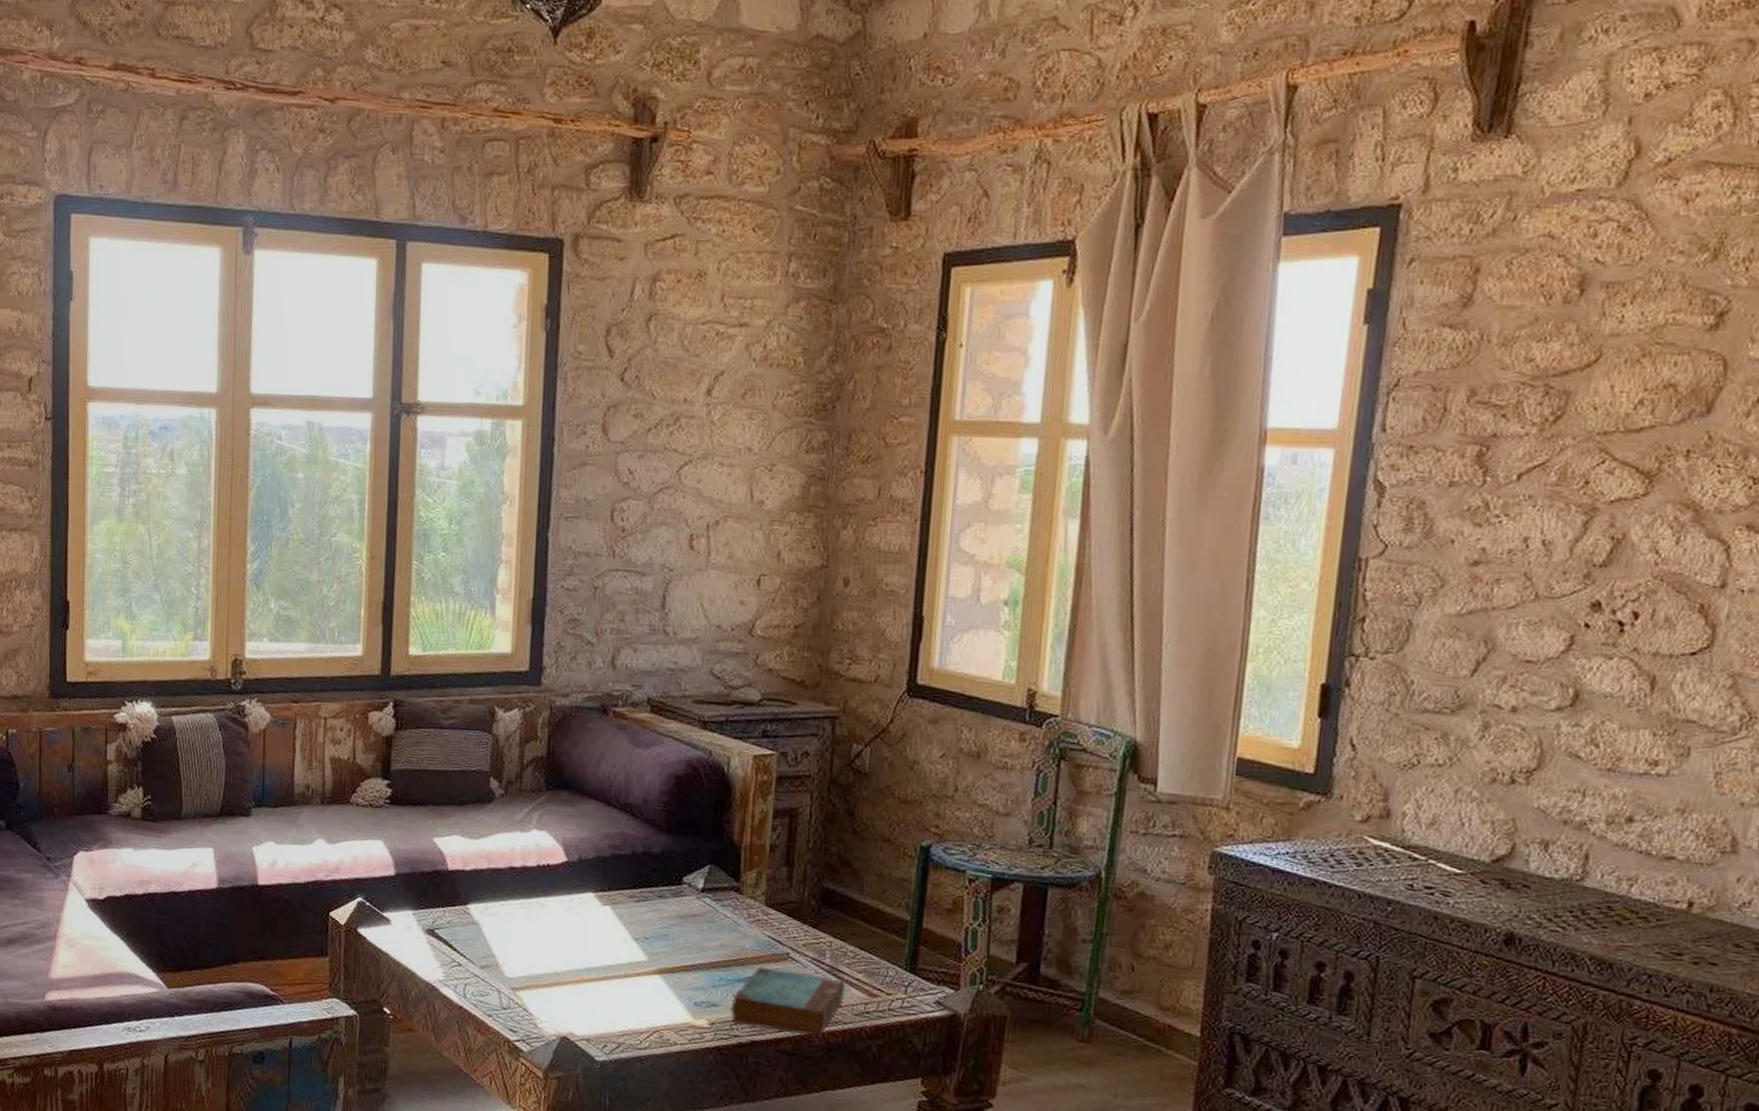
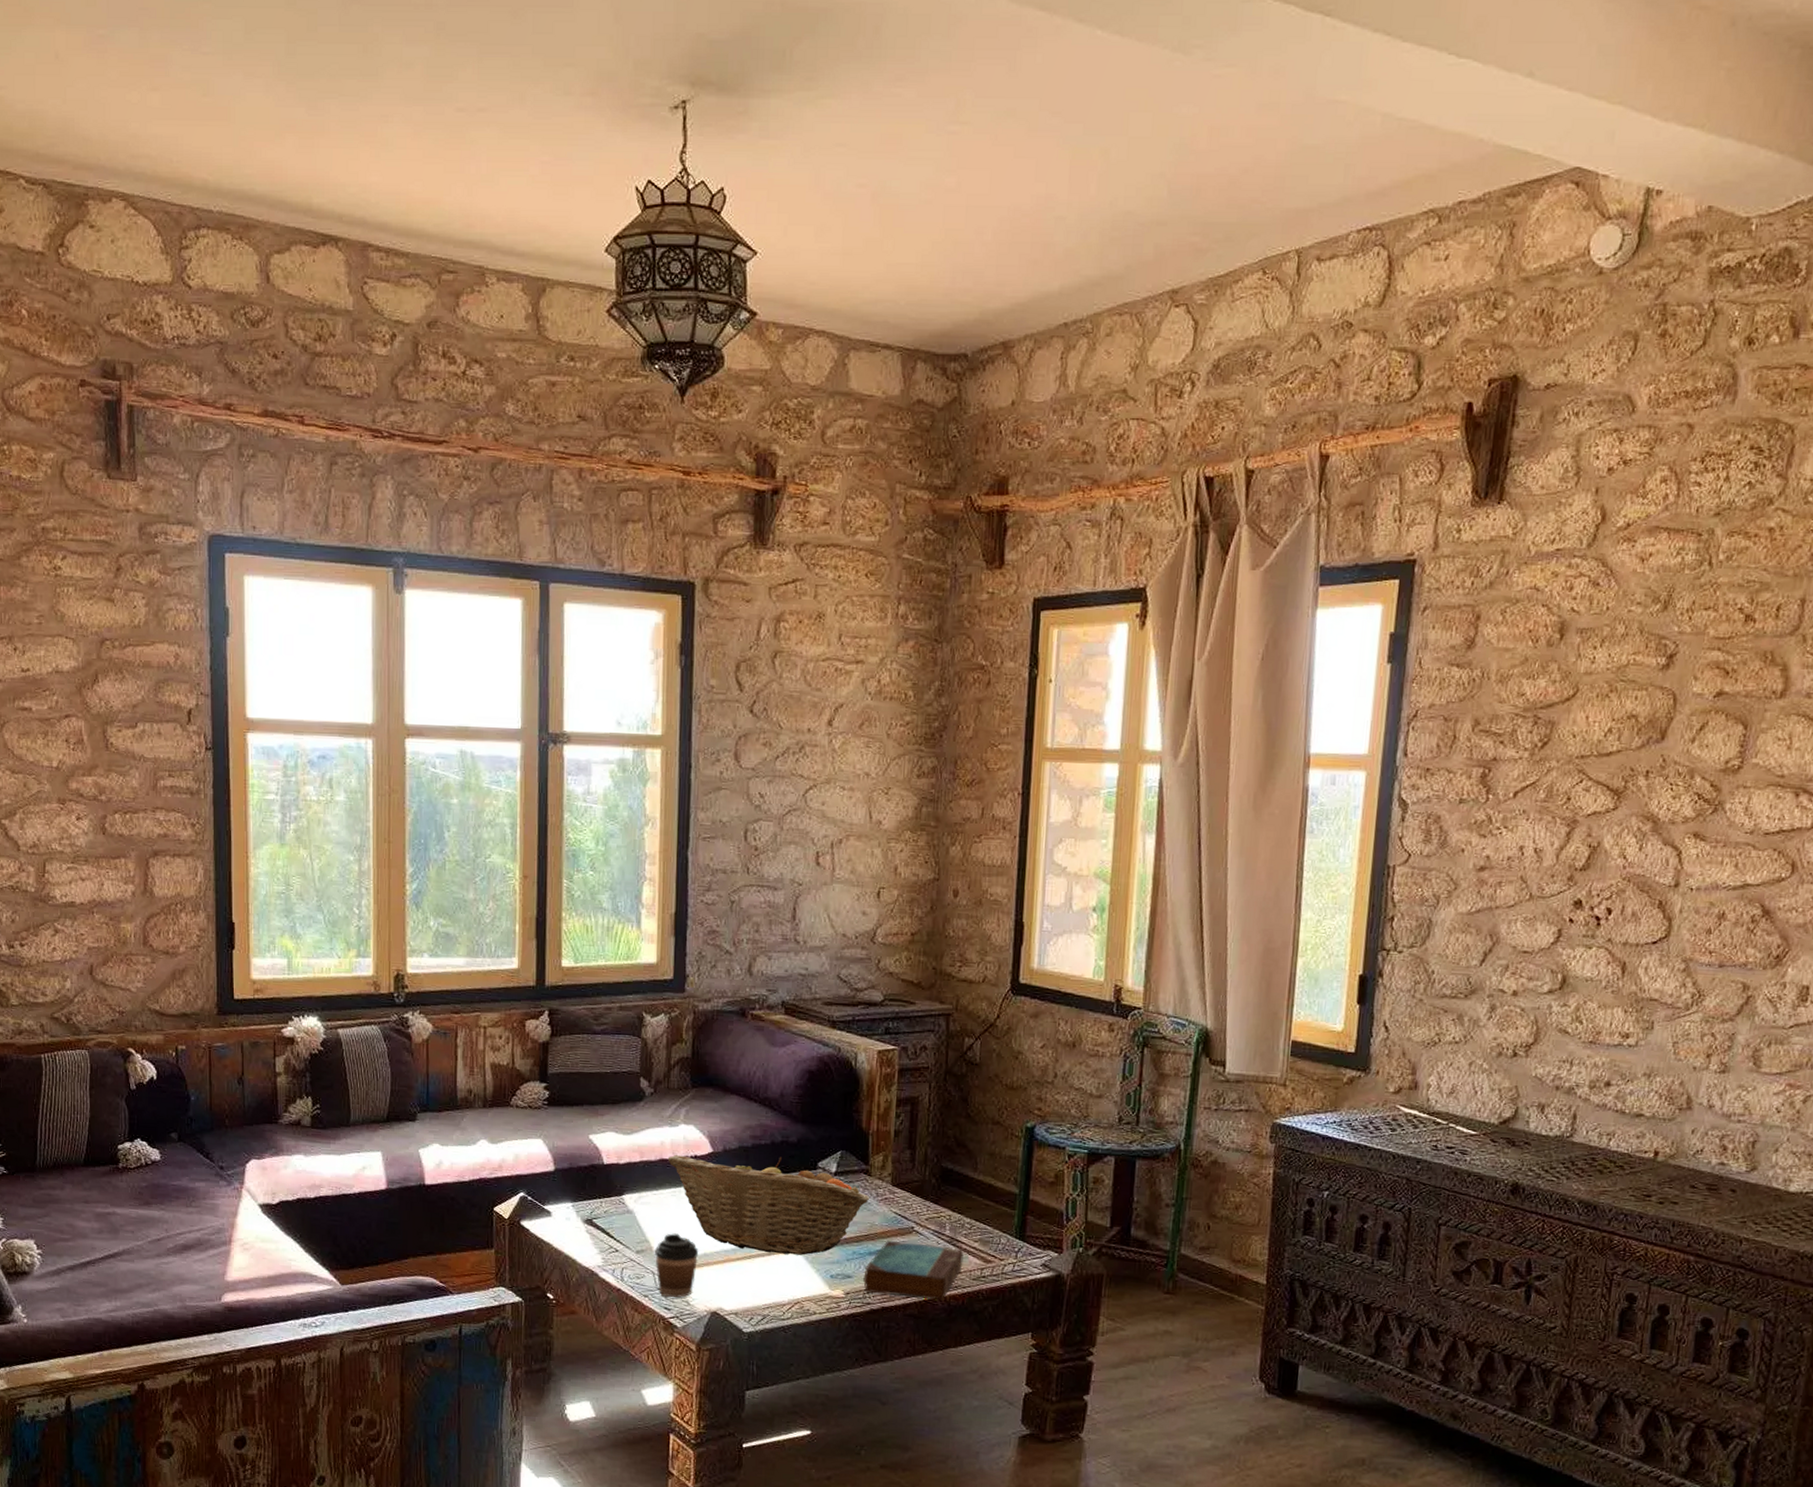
coffee cup: none [500,948,549,1019] -> present [654,1233,699,1298]
fruit basket: none [517,862,741,979] -> present [667,1154,870,1255]

